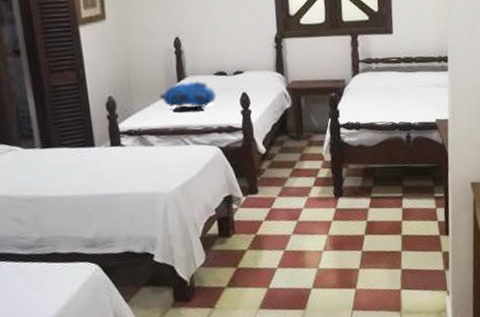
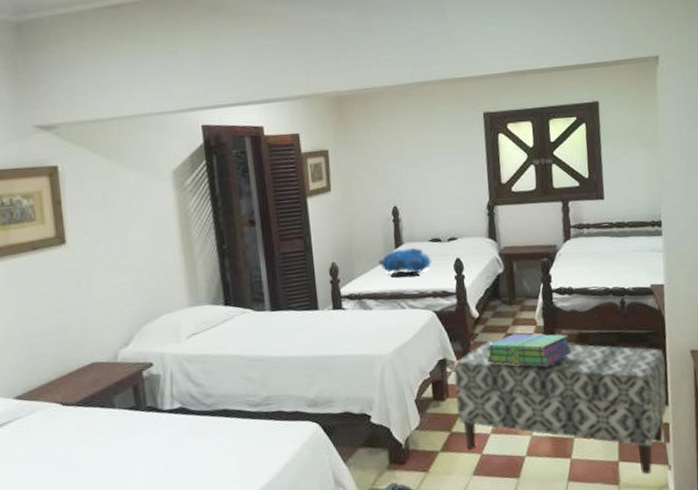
bench: none [240,175,448,301] -> present [453,339,668,475]
stack of books: none [273,168,360,201] -> present [486,333,573,367]

